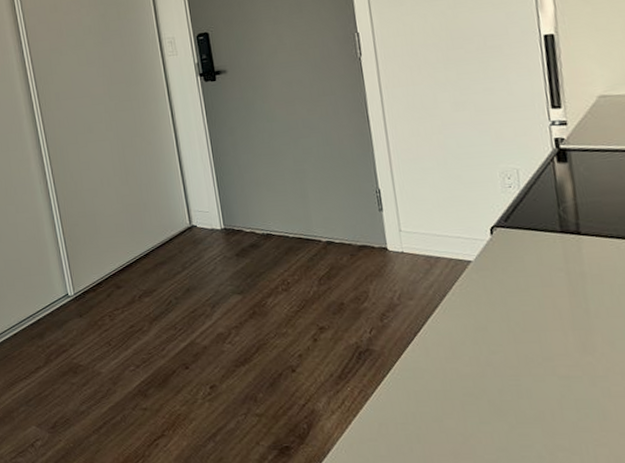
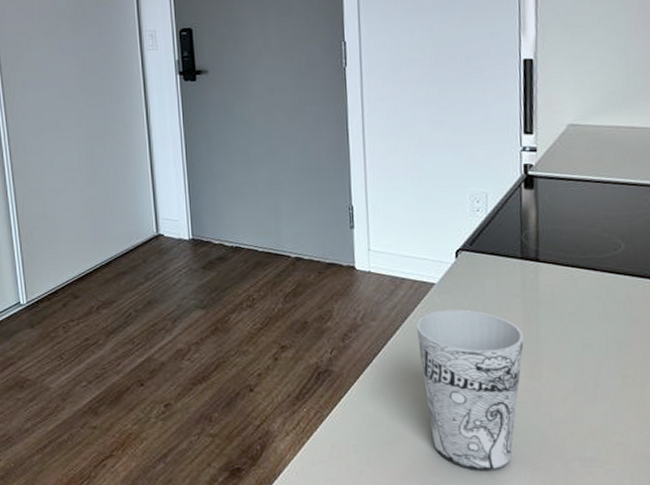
cup: none [455,285,573,448] -> present [416,309,525,472]

